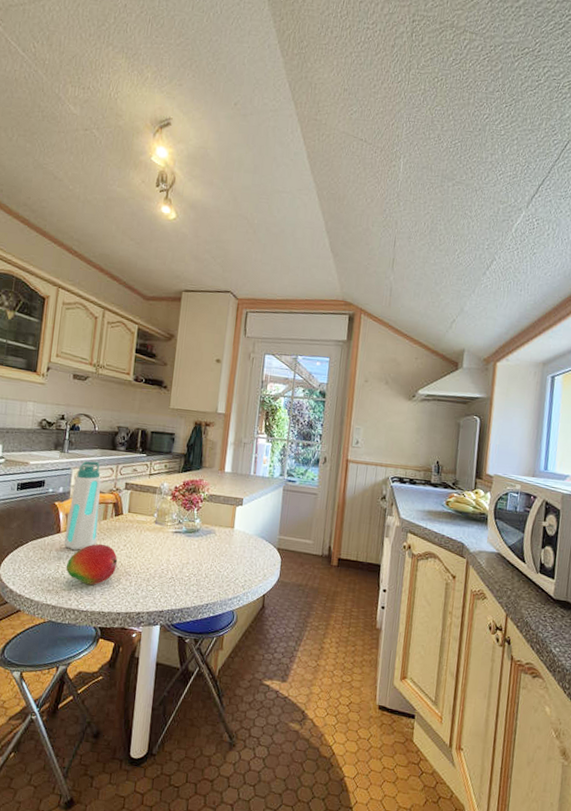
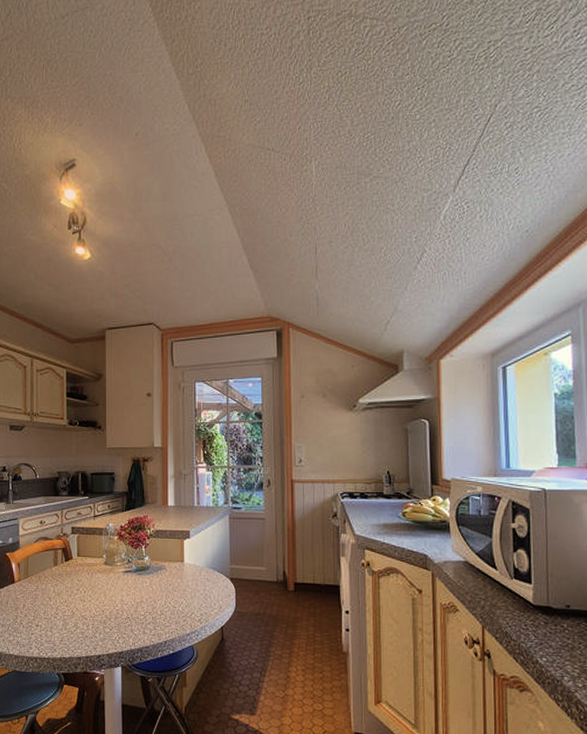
water bottle: present [63,461,101,551] -> none [19,509,50,599]
fruit: present [65,543,118,585] -> none [23,590,73,632]

